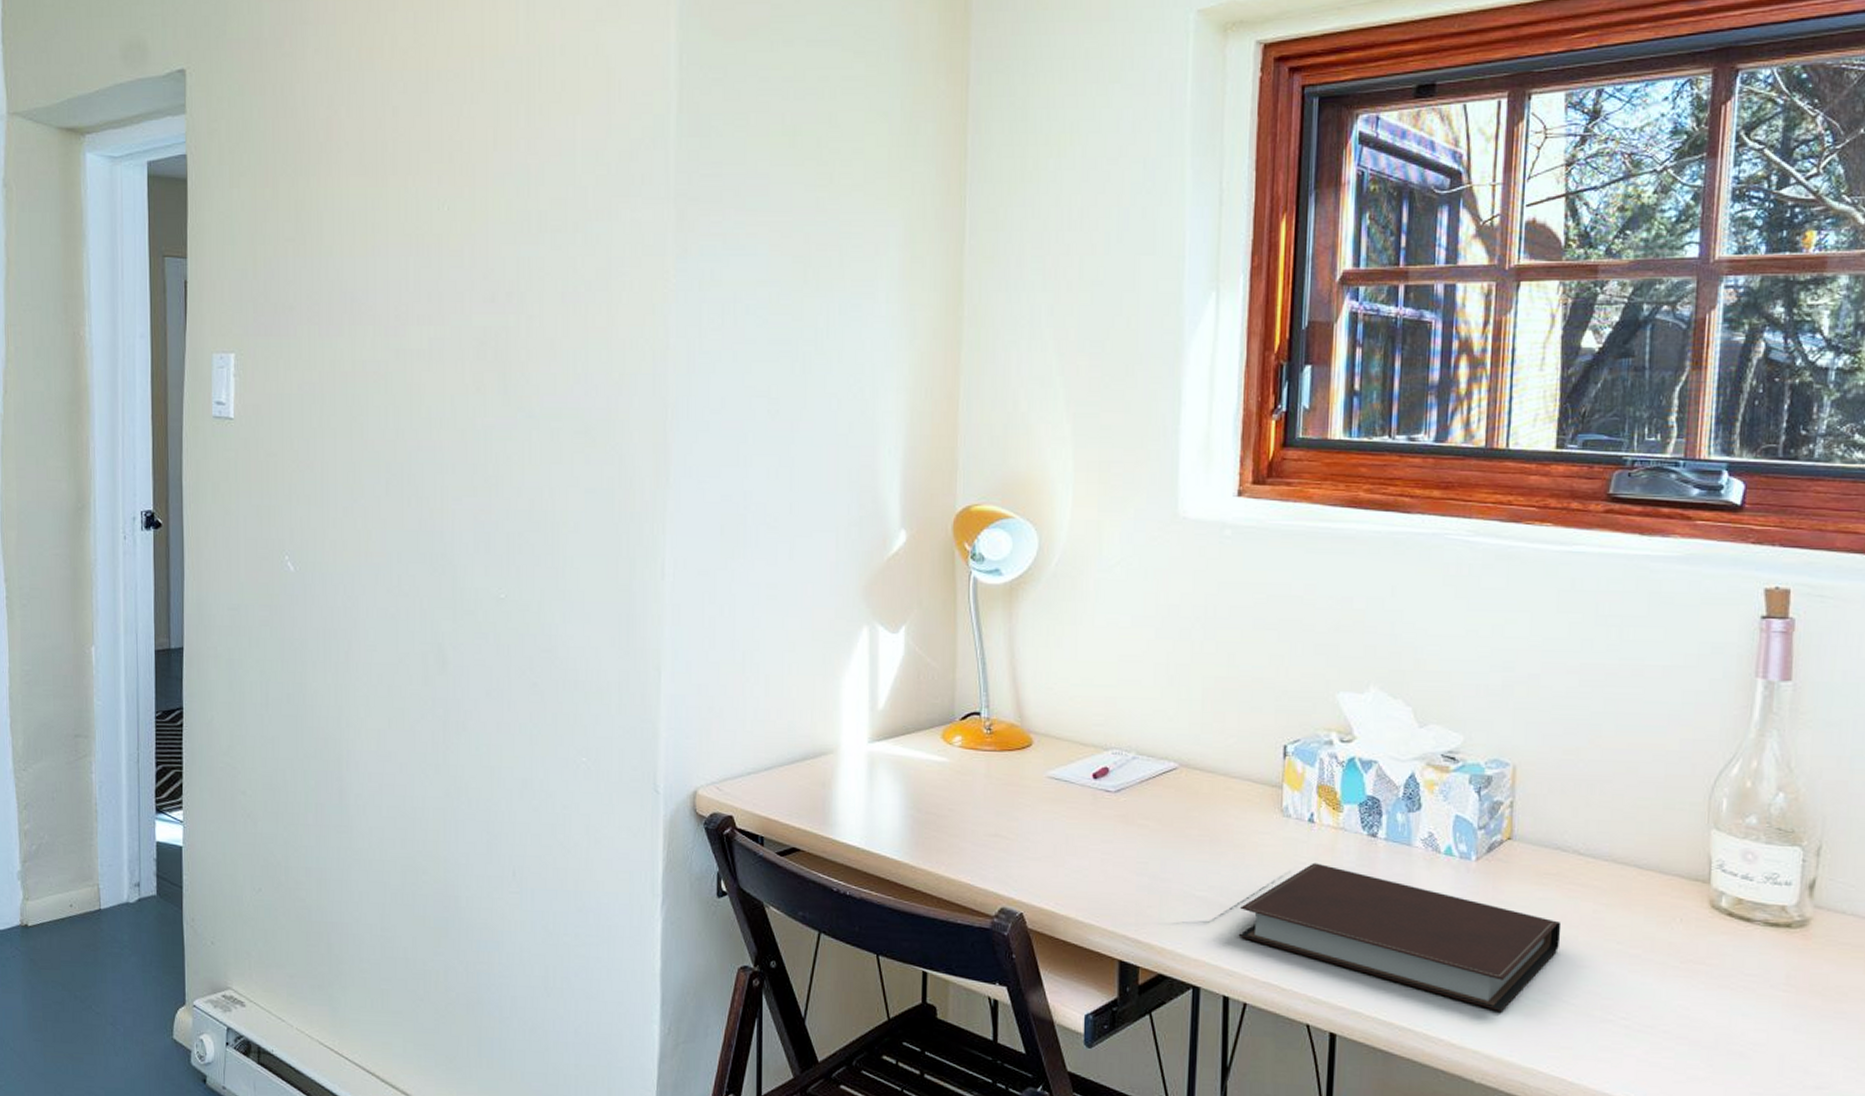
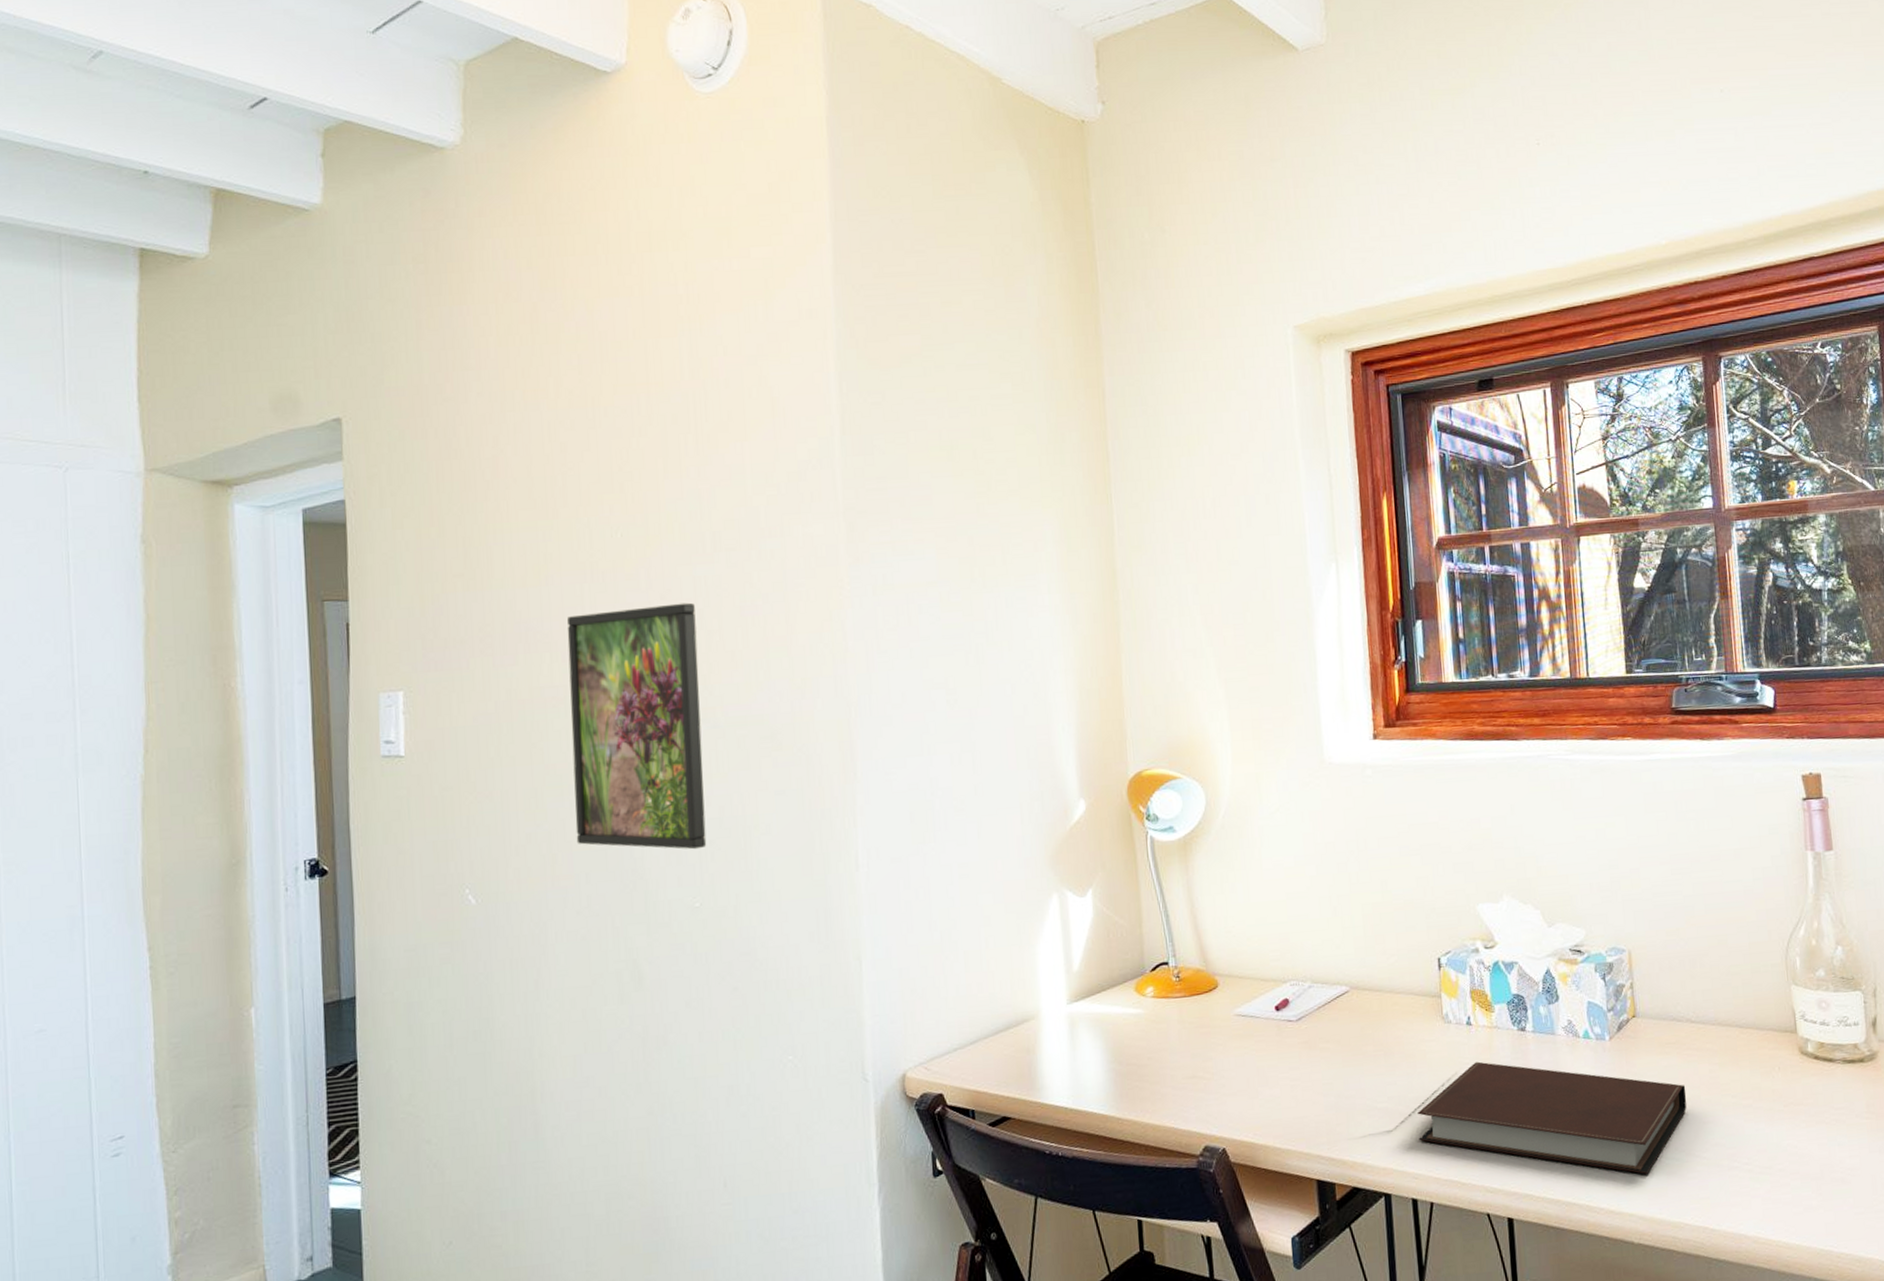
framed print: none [390,284,517,540] -> present [567,602,707,850]

